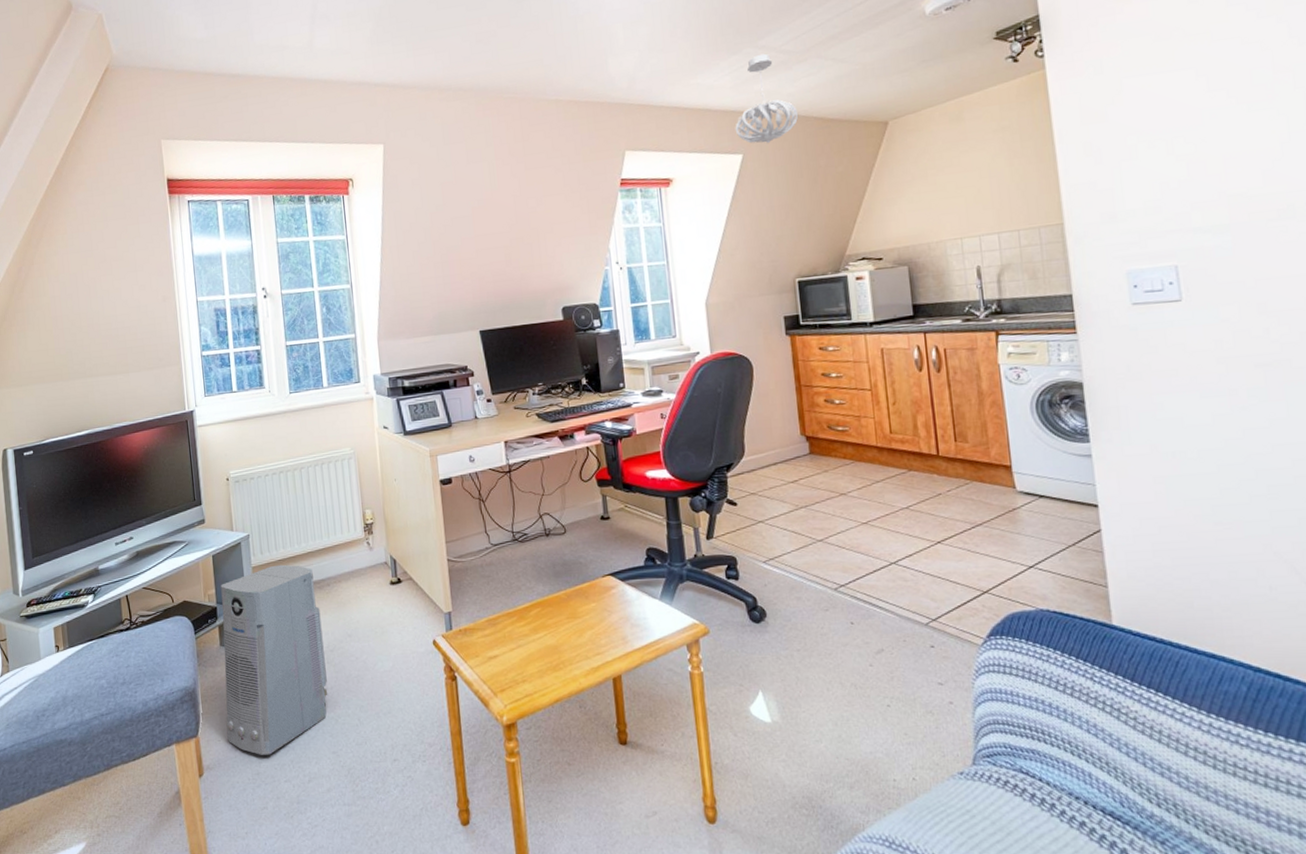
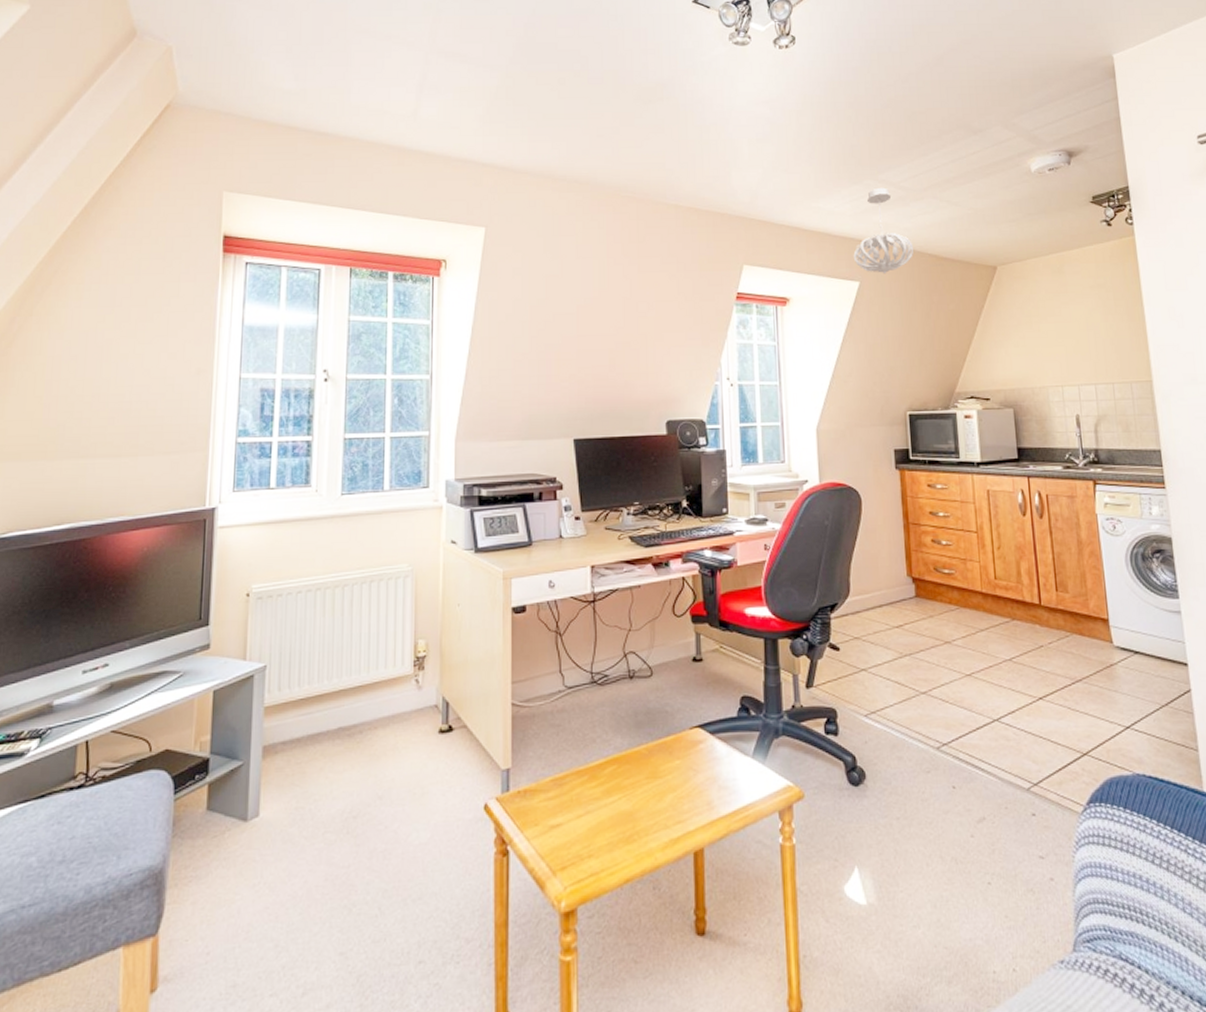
air purifier: present [221,564,328,755] -> none [198,705,346,960]

